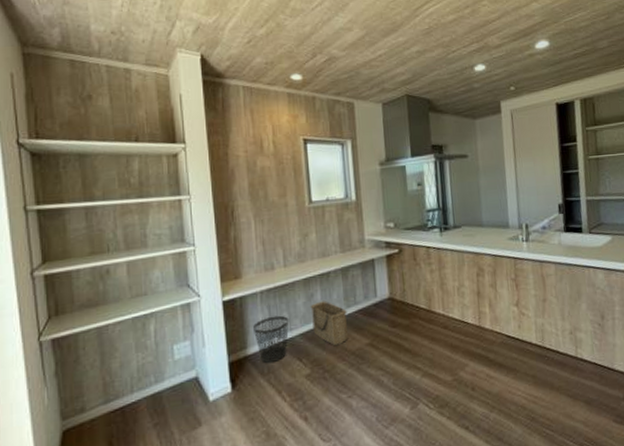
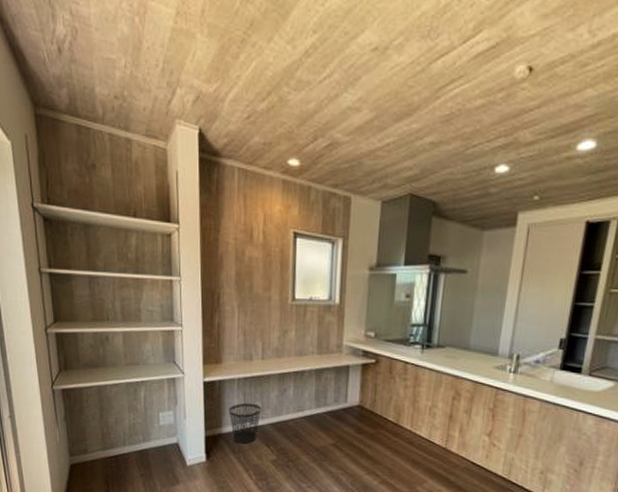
basket: present [310,301,348,345] -> none [282,397,316,440]

